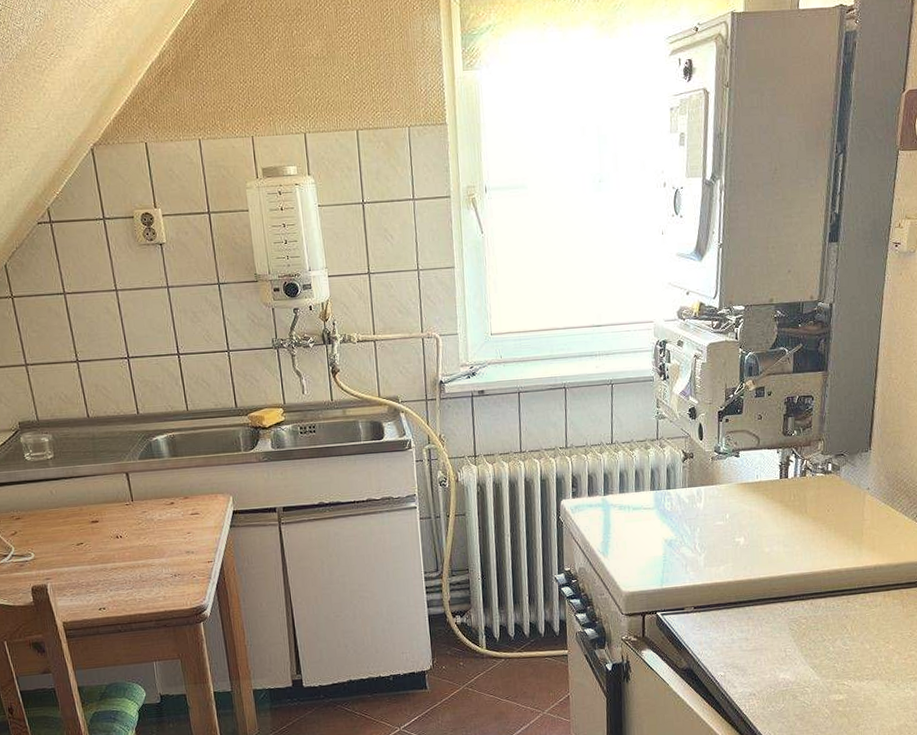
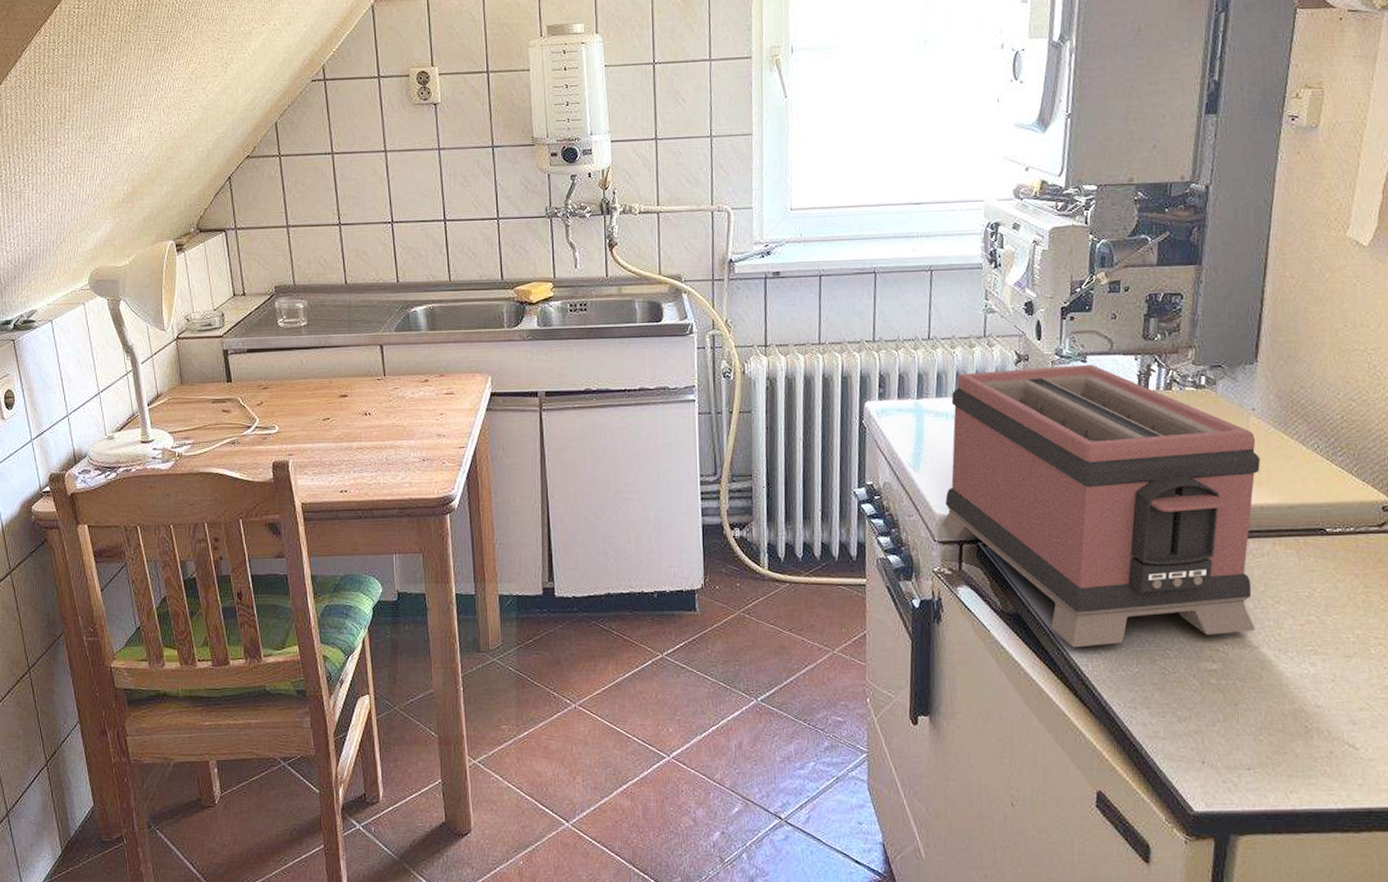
toaster: none [628,458,874,692] -> present [942,364,1260,648]

